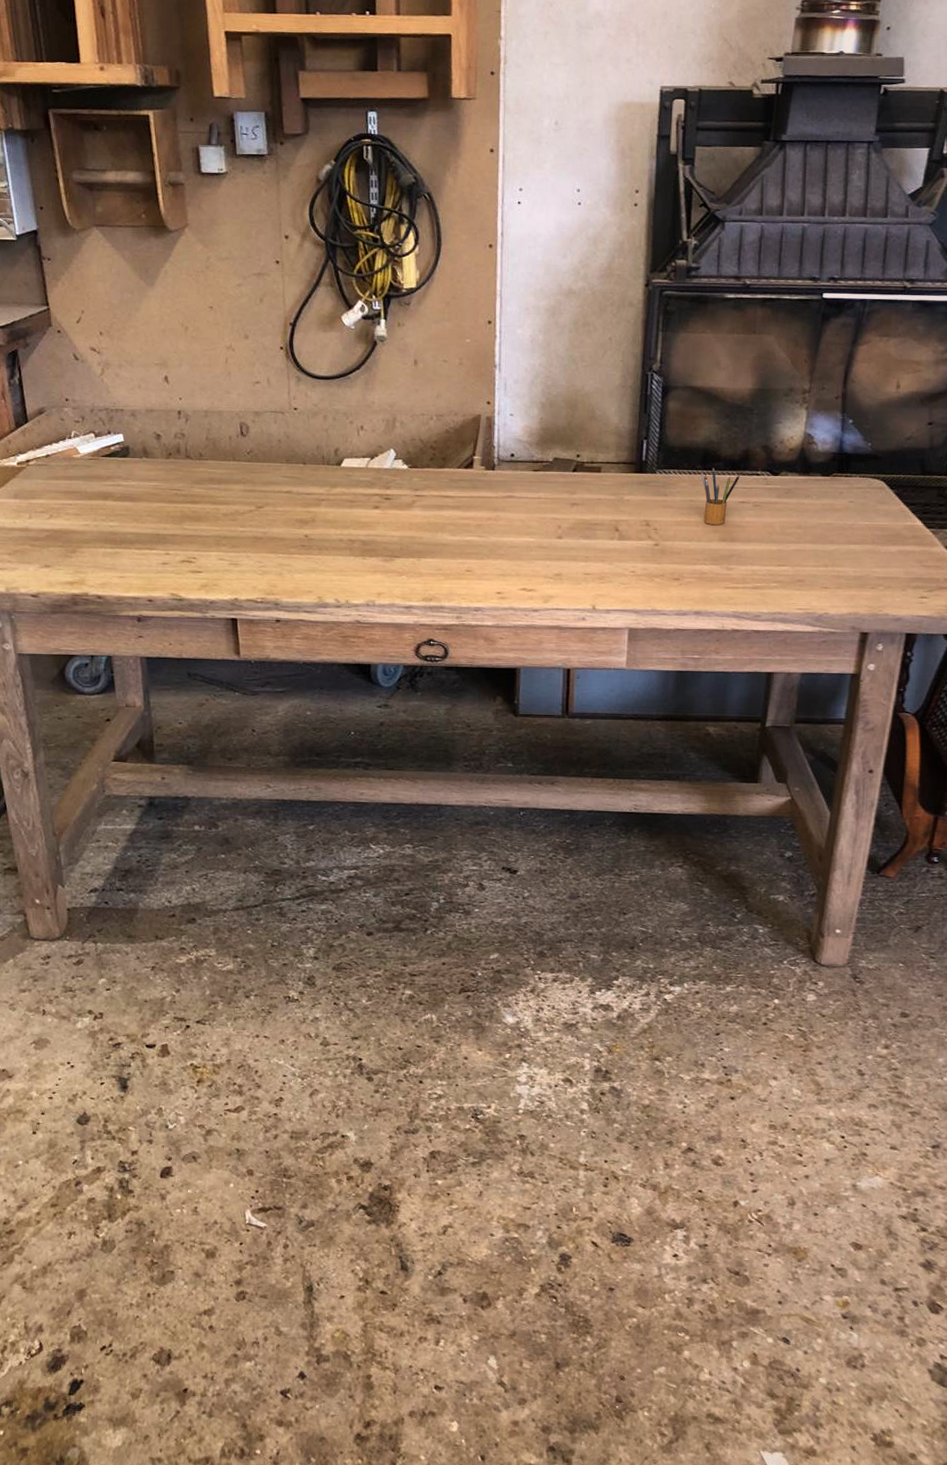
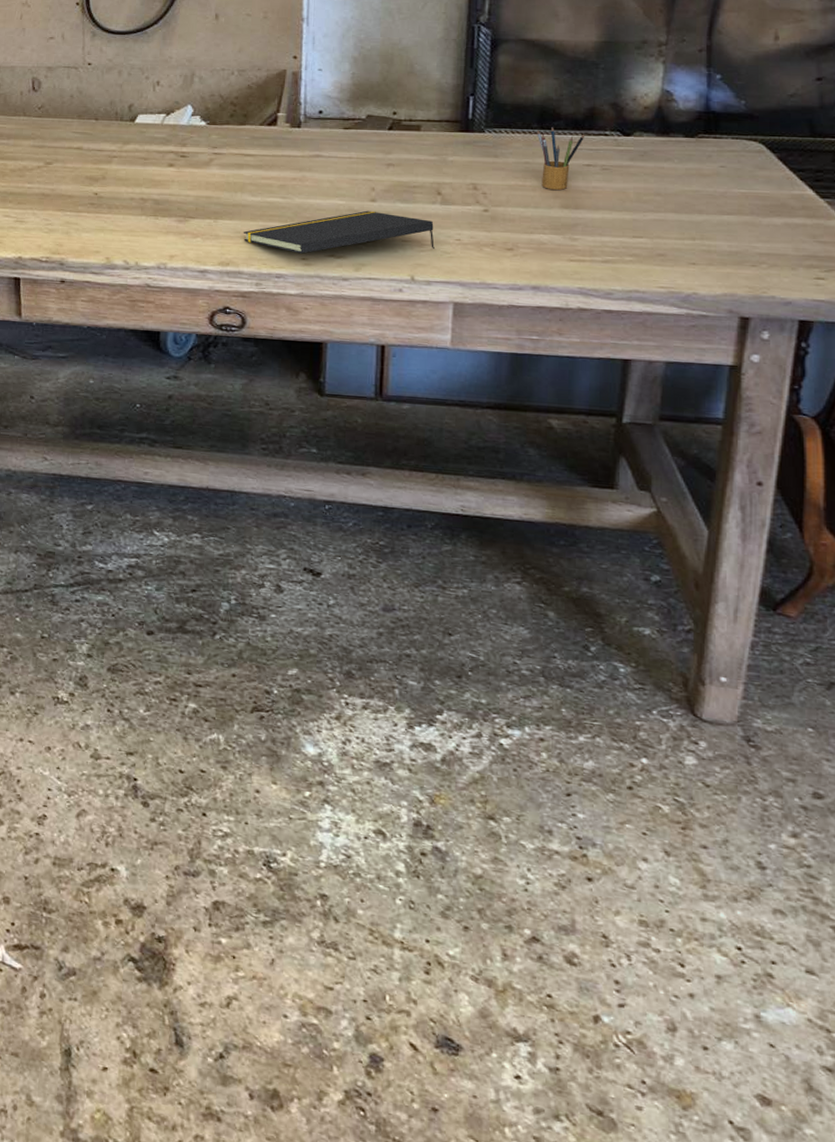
notepad: none [445,547,613,588] -> present [243,210,434,254]

